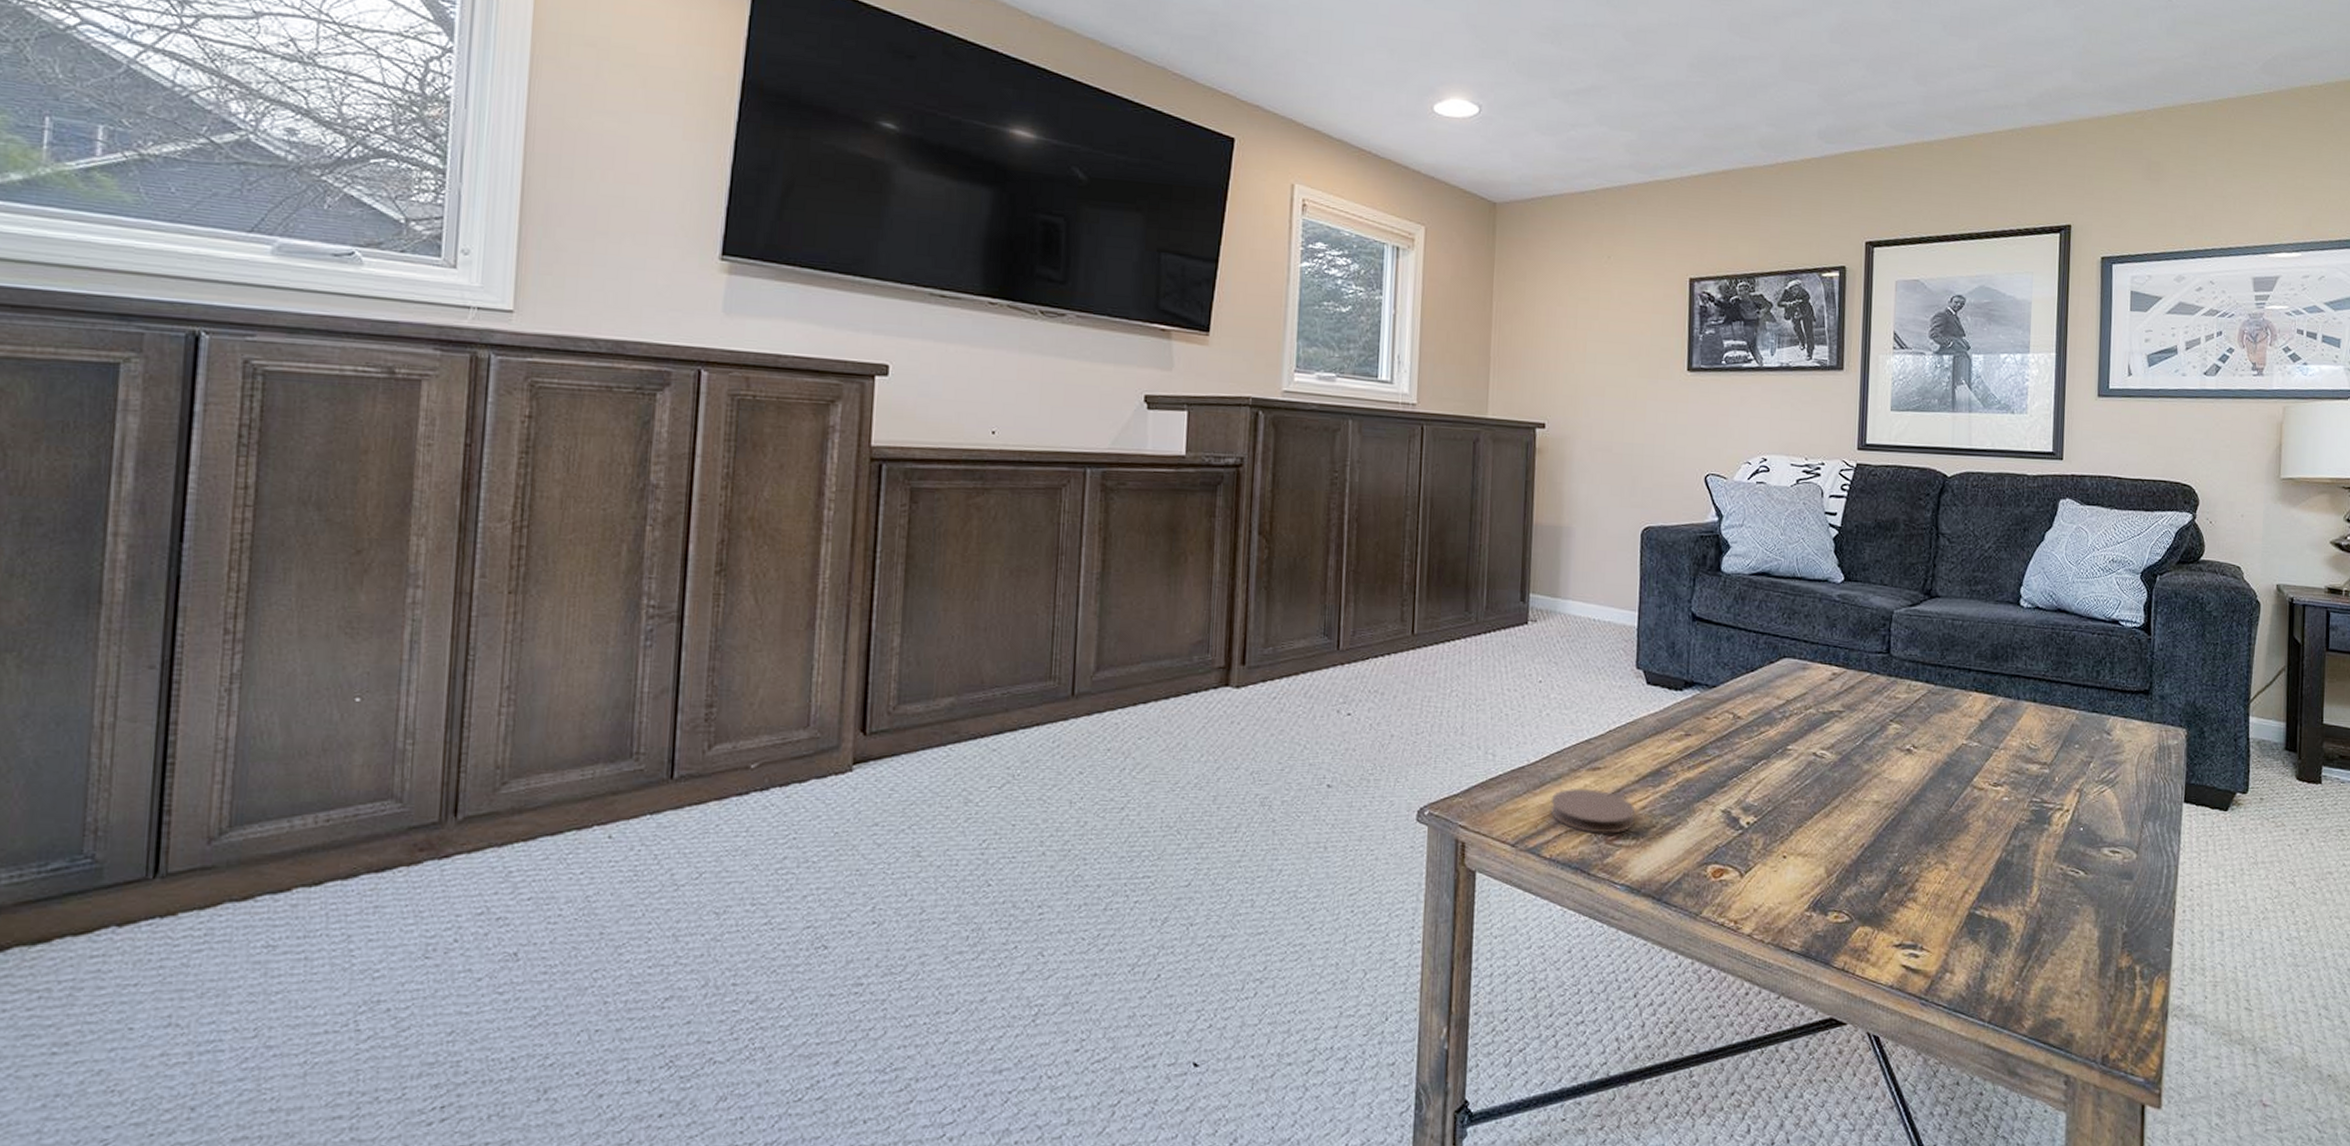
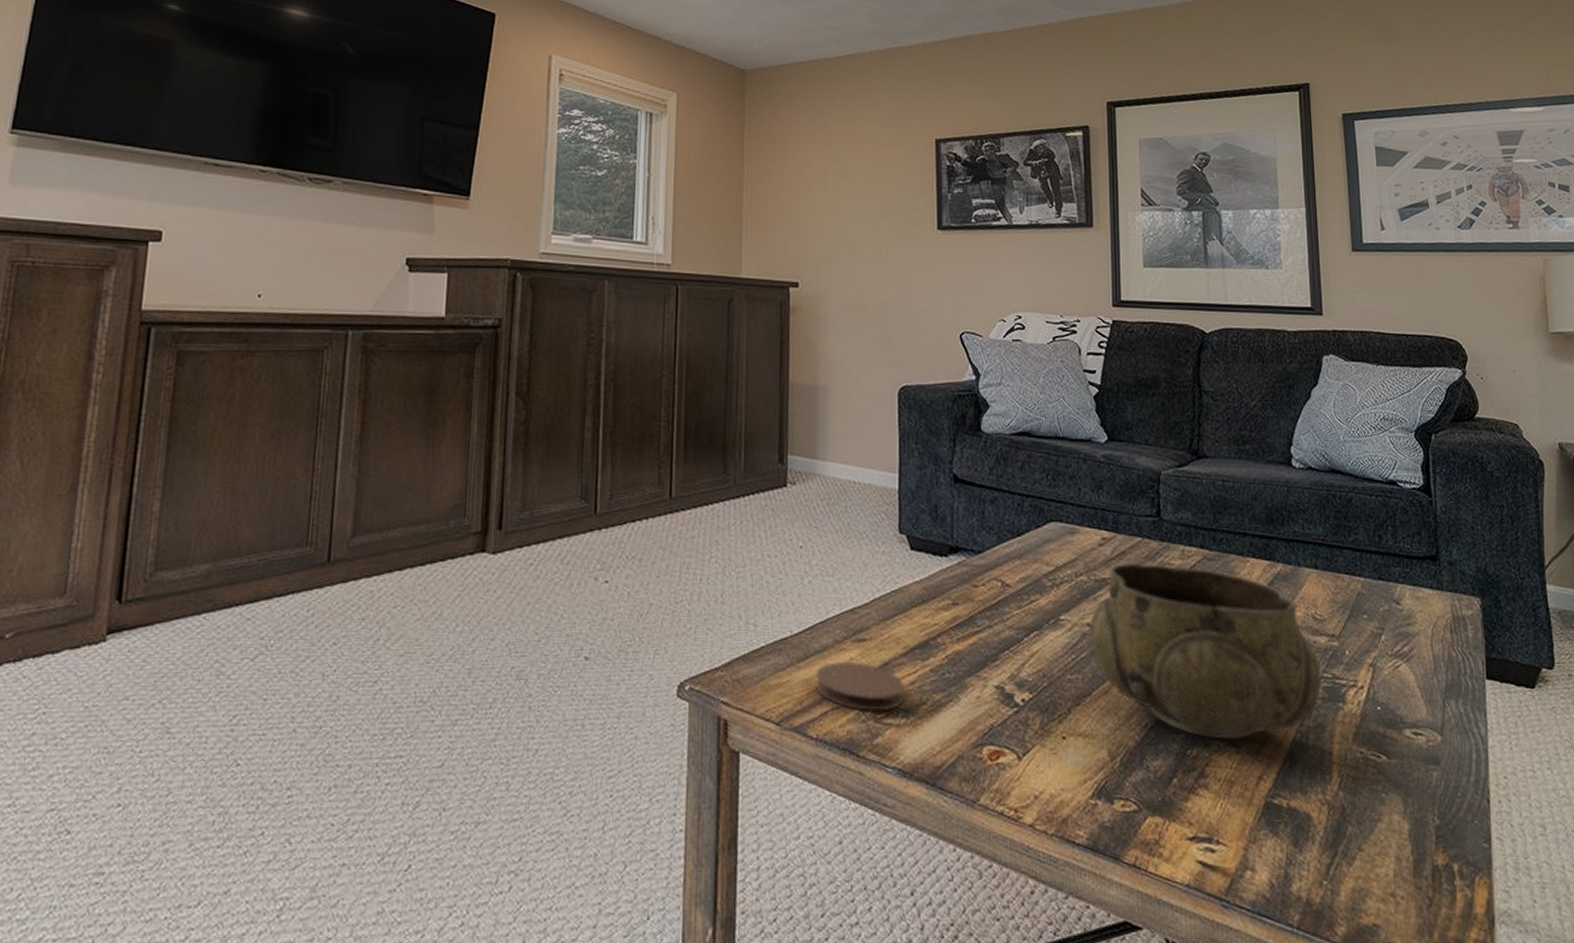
decorative bowl: none [1813,697,2031,858] -> present [1088,563,1322,740]

